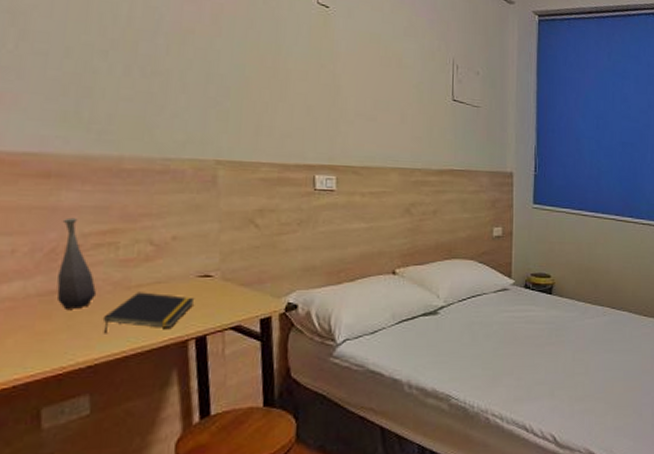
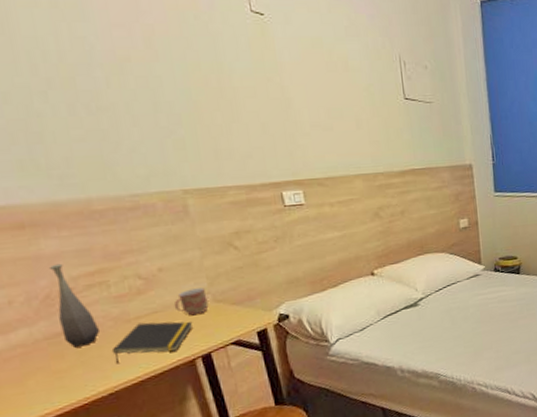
mug: none [179,263,217,292] -> present [174,287,209,316]

